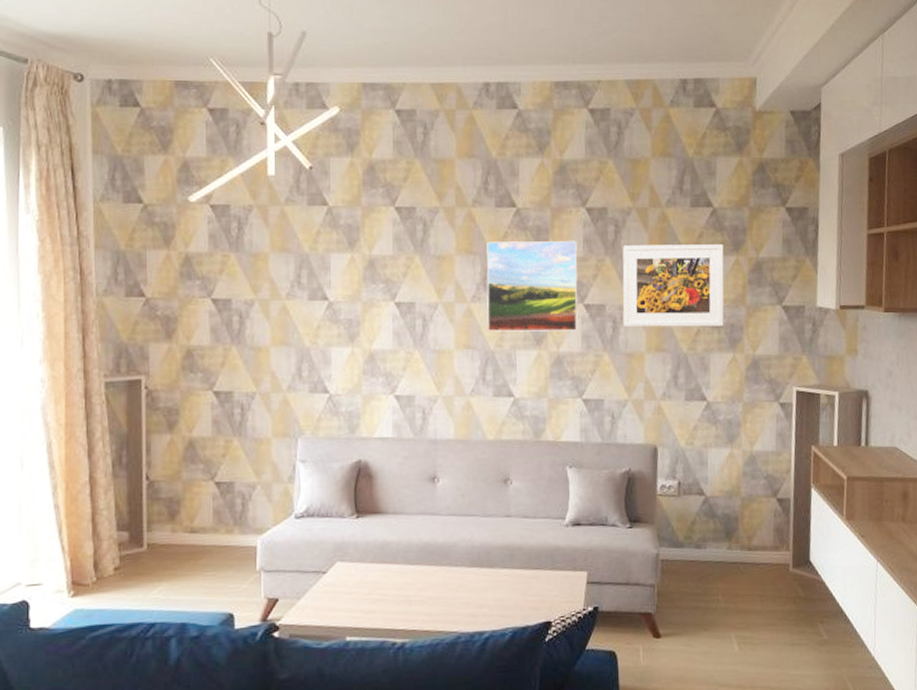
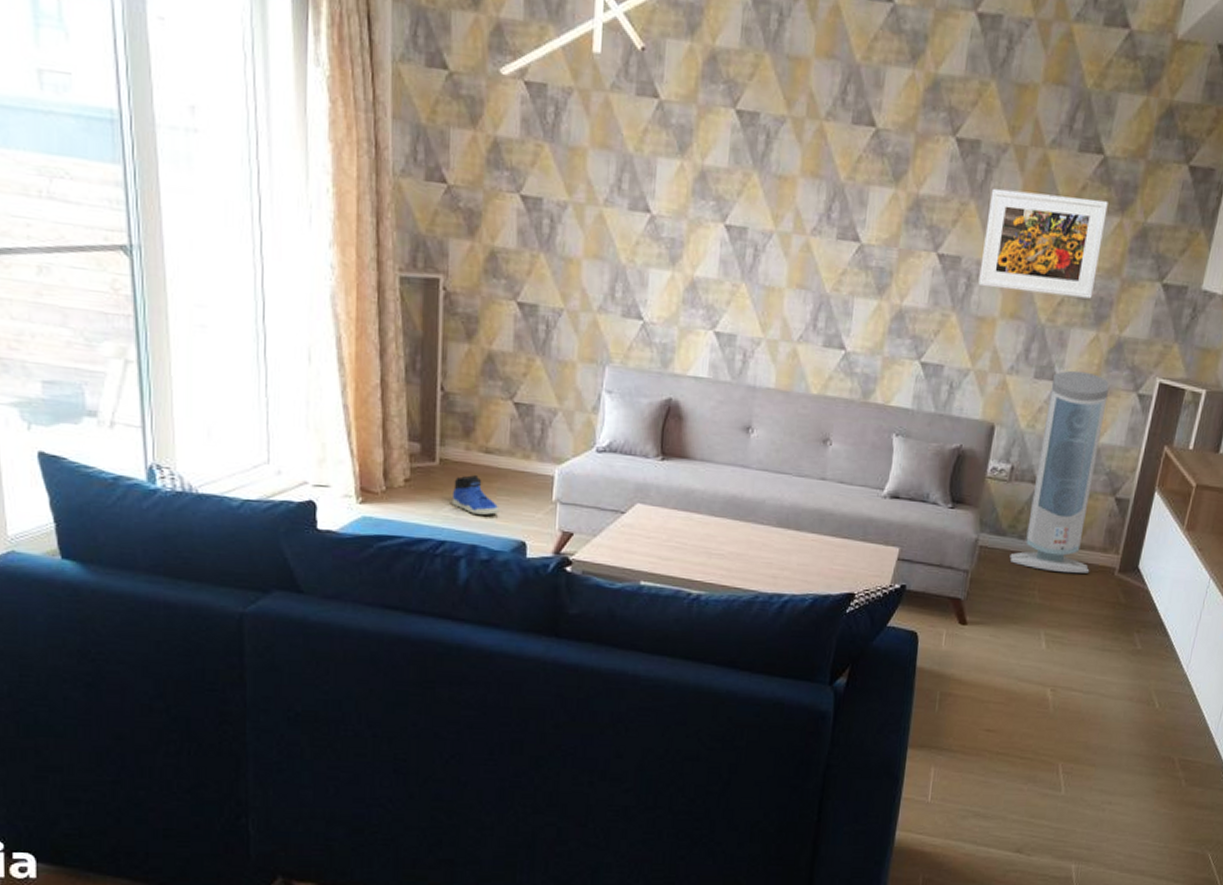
sneaker: none [160,555,206,593] -> present [451,475,499,515]
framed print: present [486,240,578,332] -> none [825,165,940,284]
air purifier: none [690,389,766,575] -> present [1009,370,1109,574]

